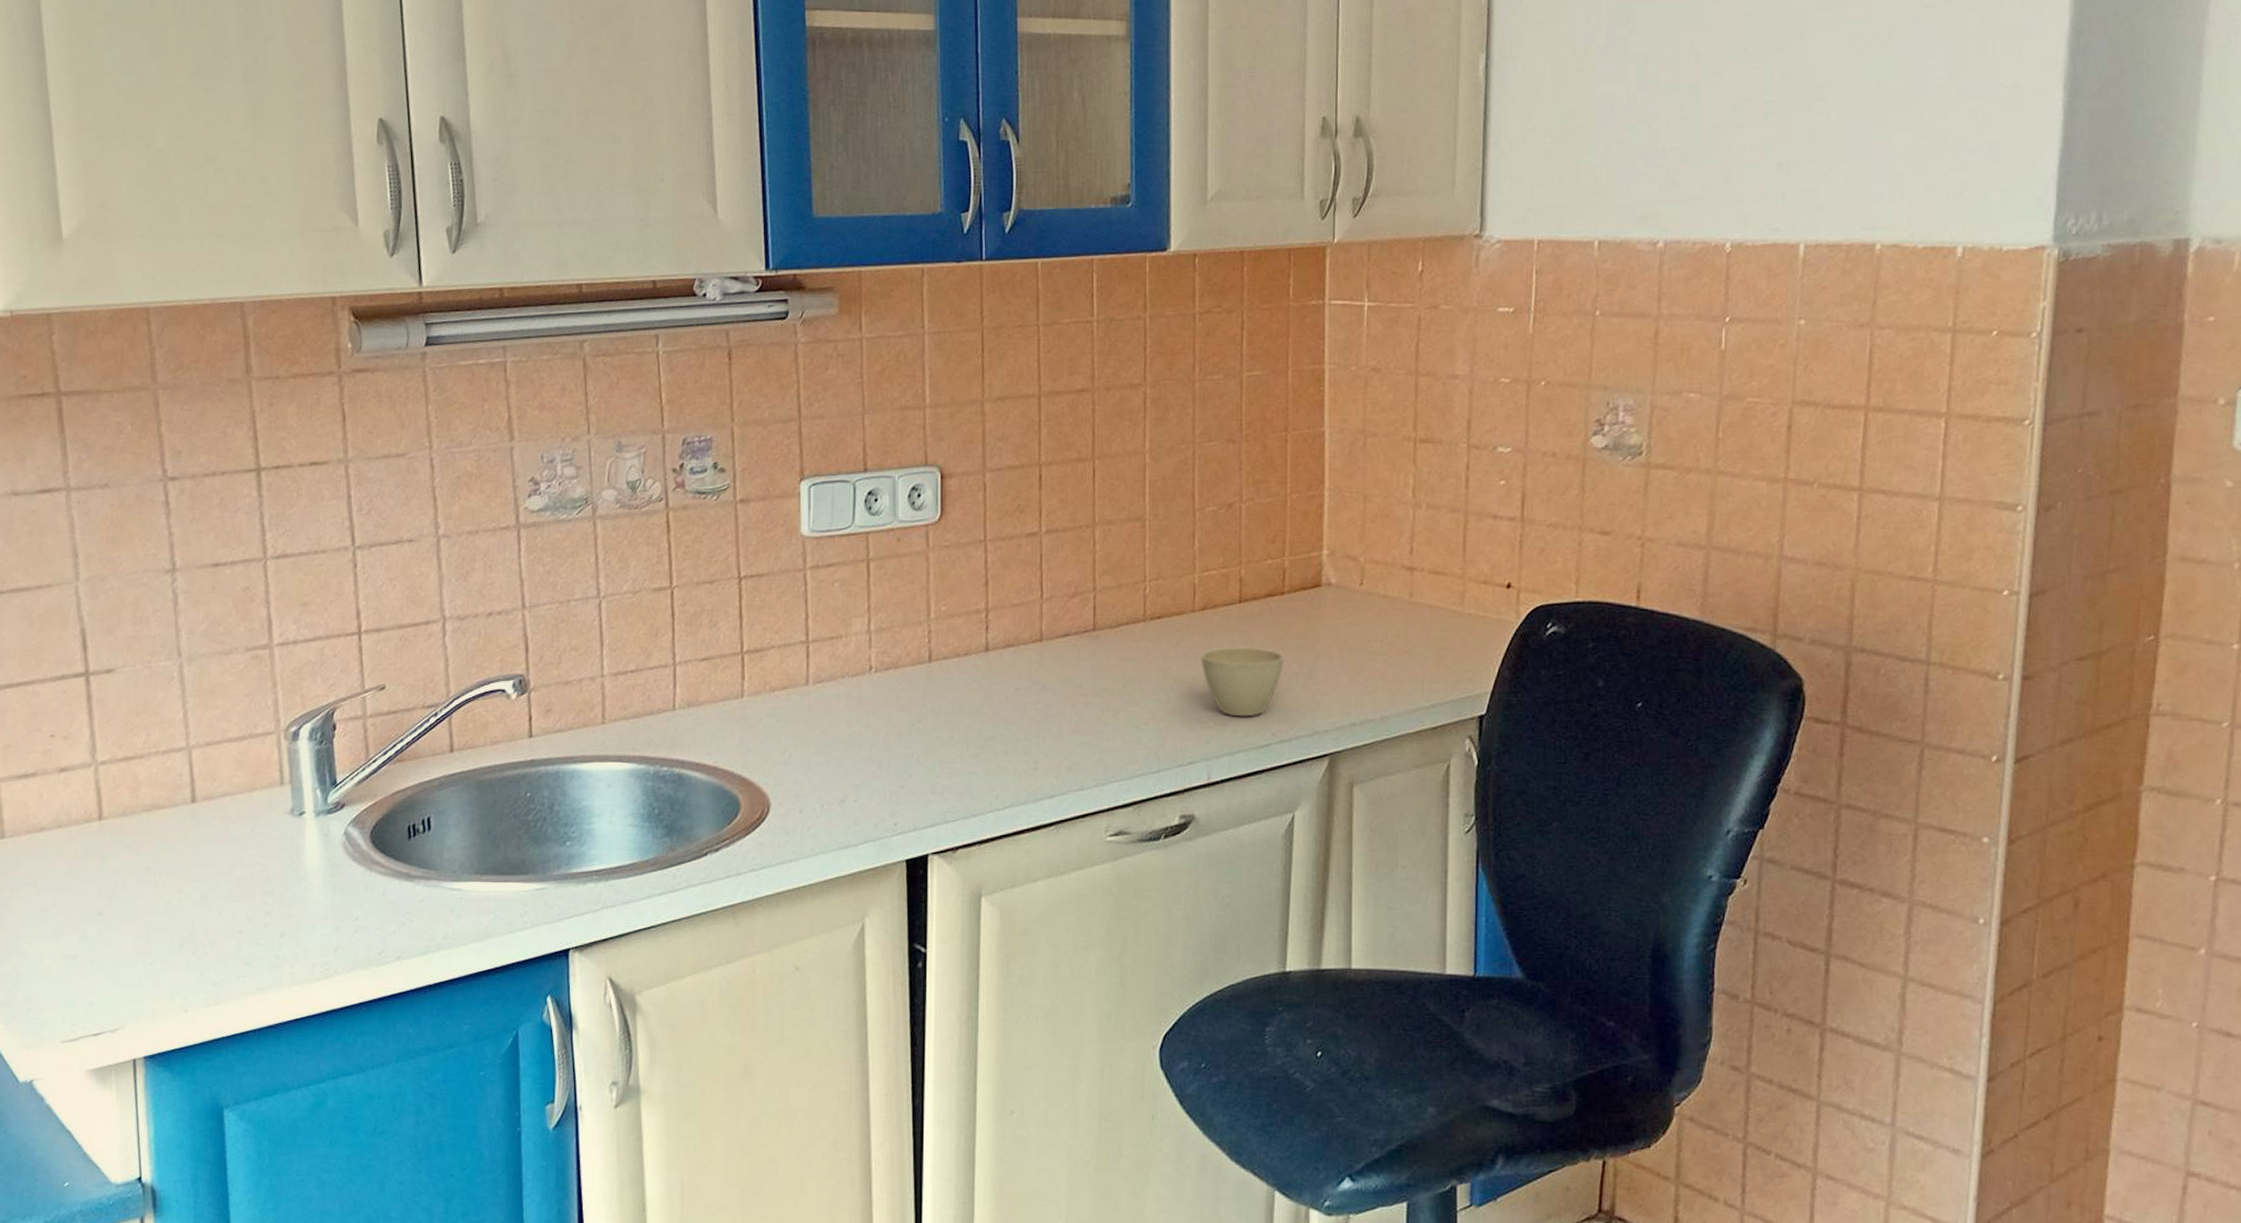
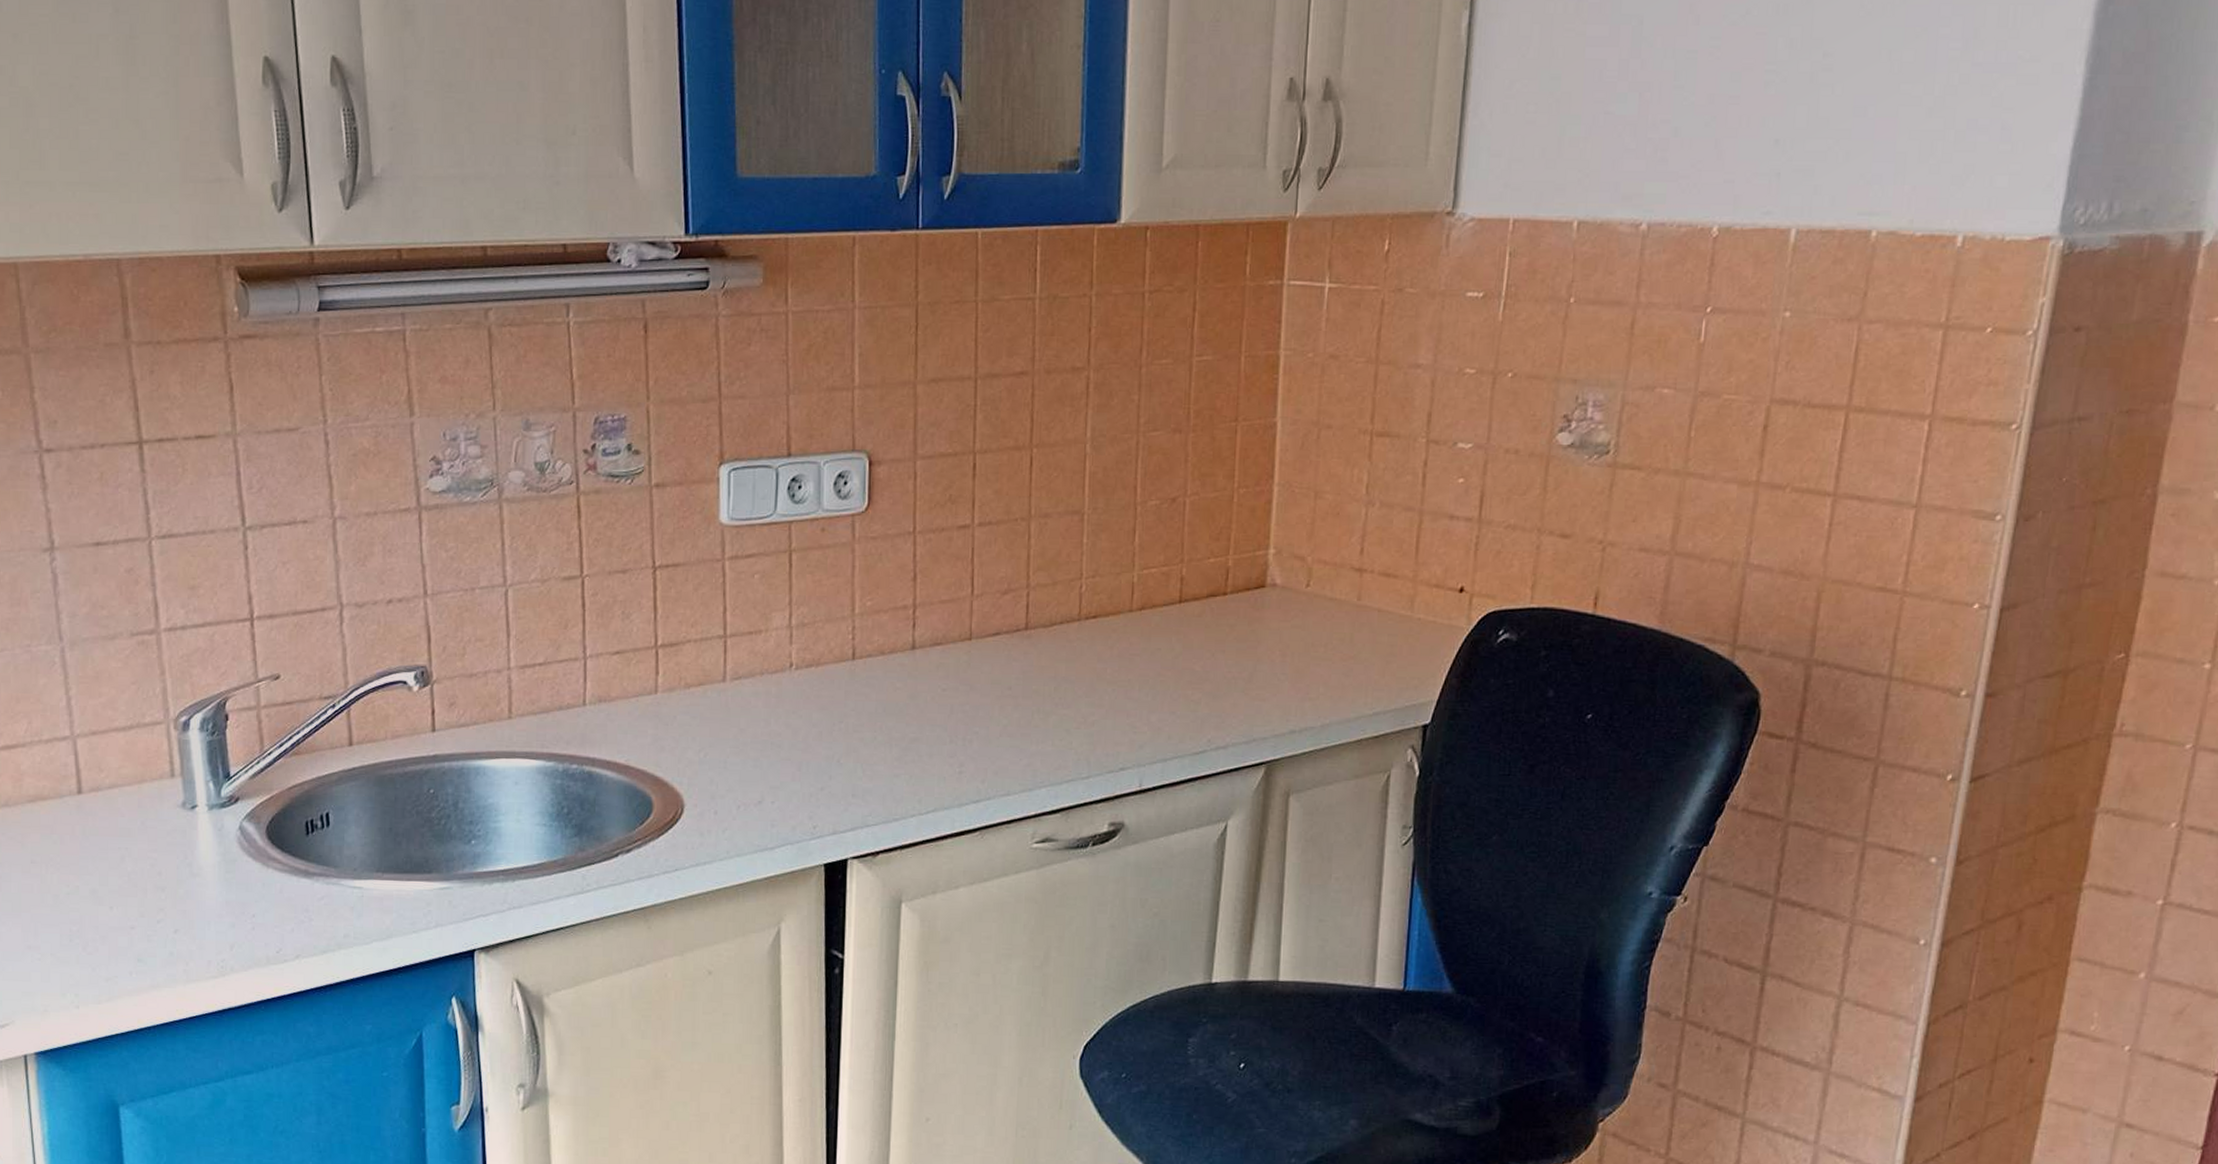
cup: present [1201,646,1285,717] -> none [1136,648,1225,723]

